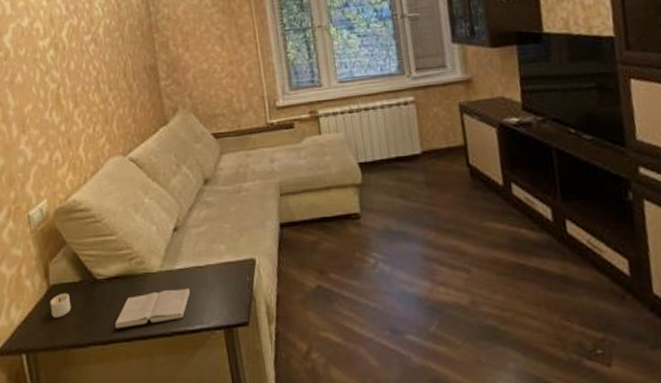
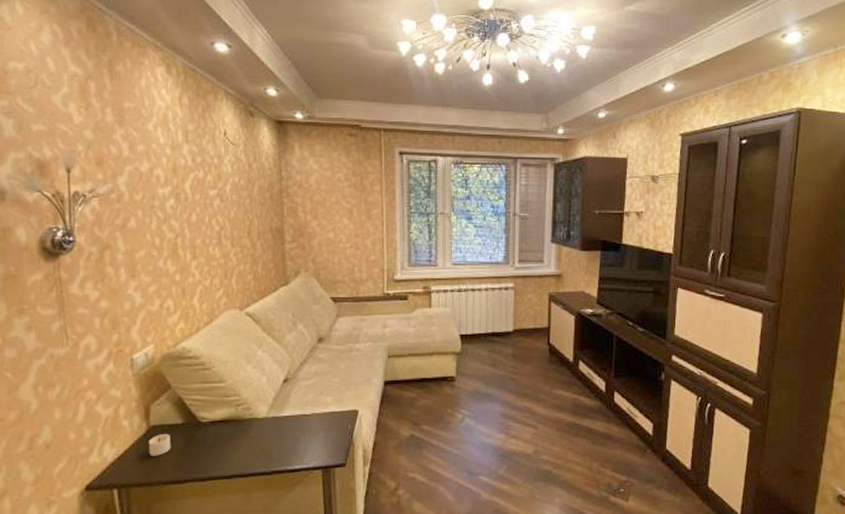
hardback book: present [114,288,191,331] -> none [215,433,294,469]

